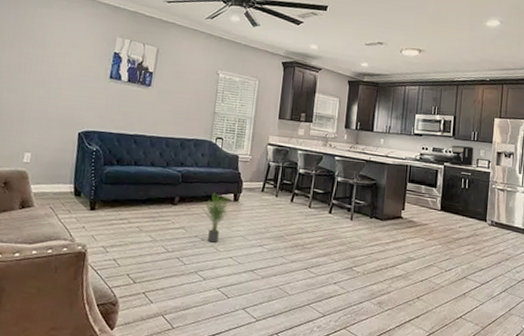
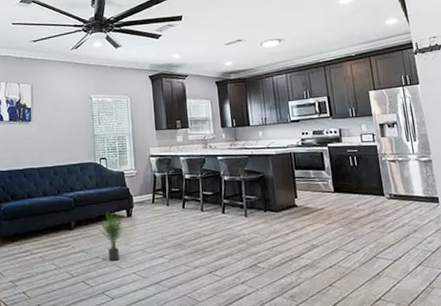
coffee maker: present [445,145,478,168] -> none [328,123,363,146]

